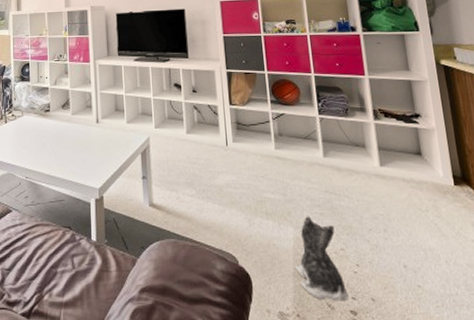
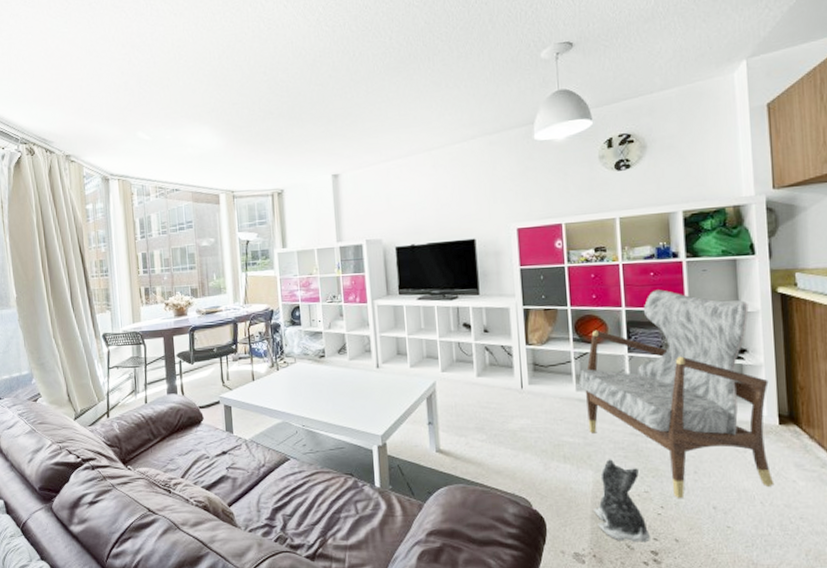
armchair: none [277,58,456,256] -> present [578,289,775,498]

